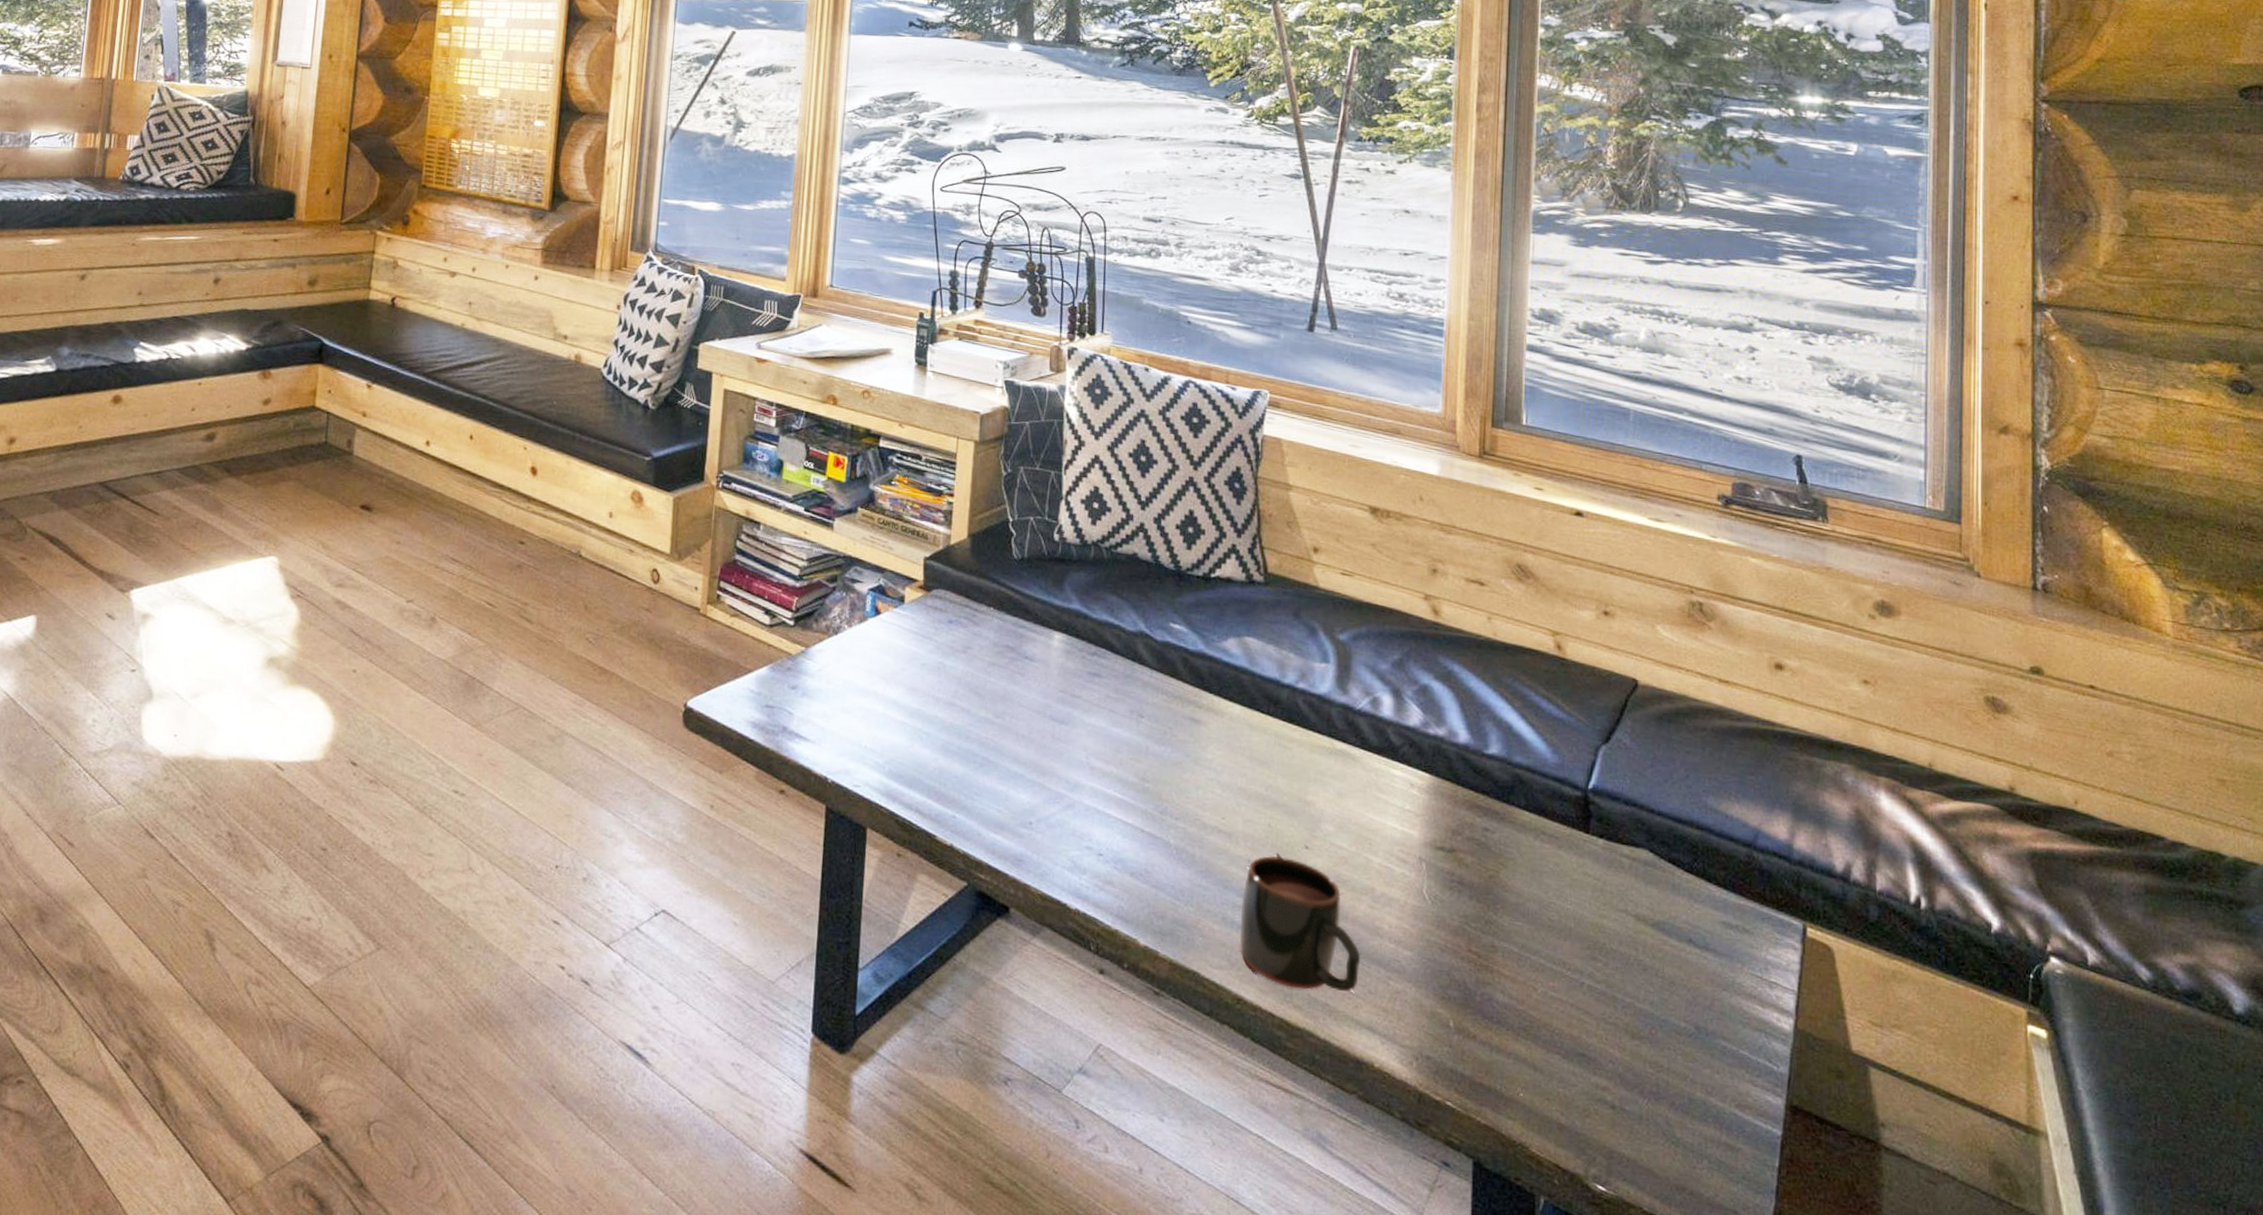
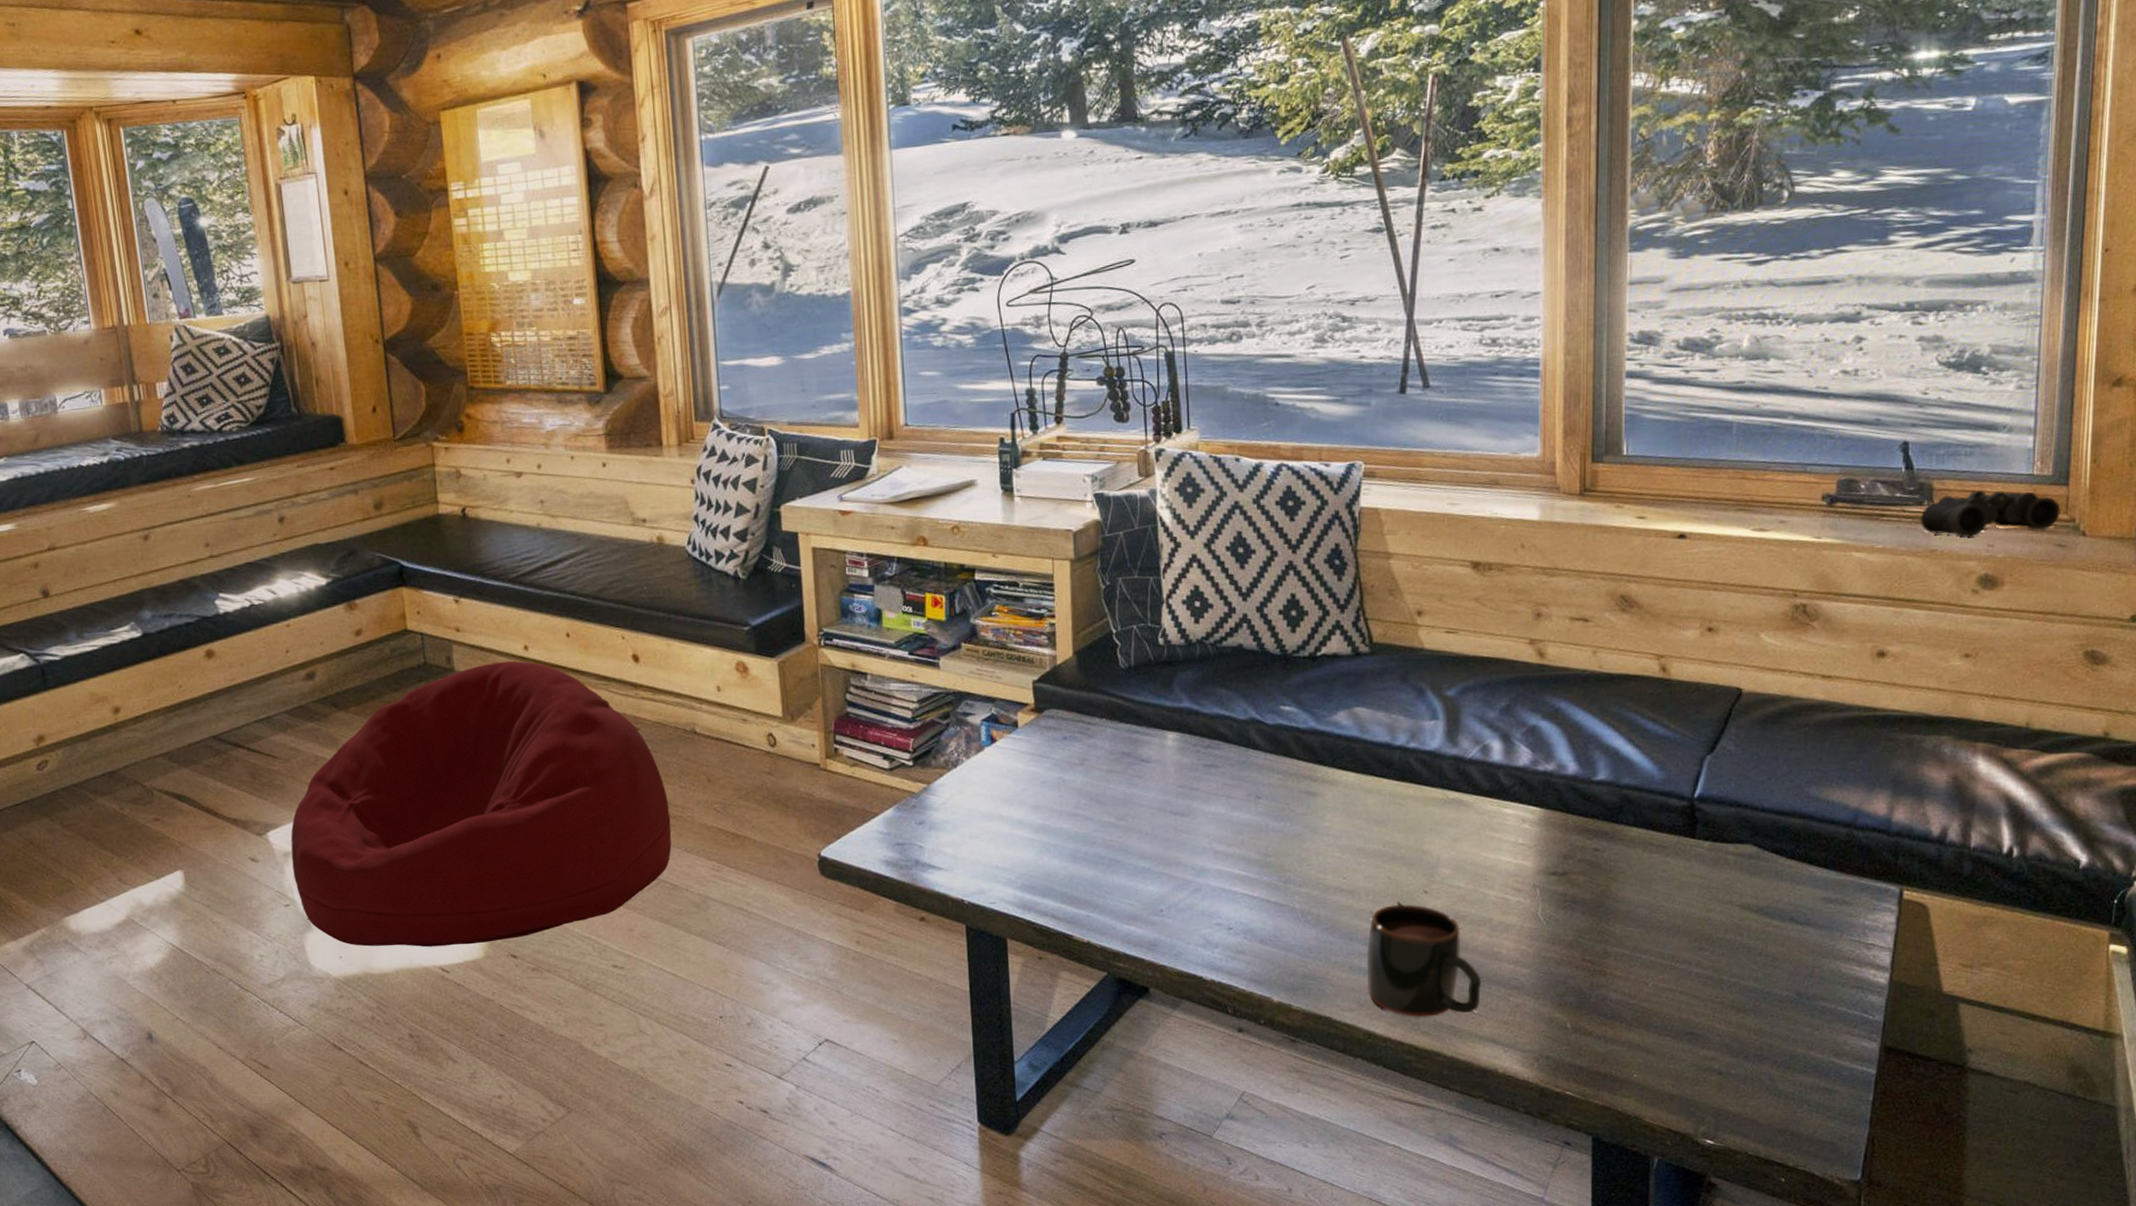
beanbag: none [147,453,542,744] -> present [290,660,672,947]
binoculars: none [1816,514,1954,565] -> present [1921,490,2061,537]

